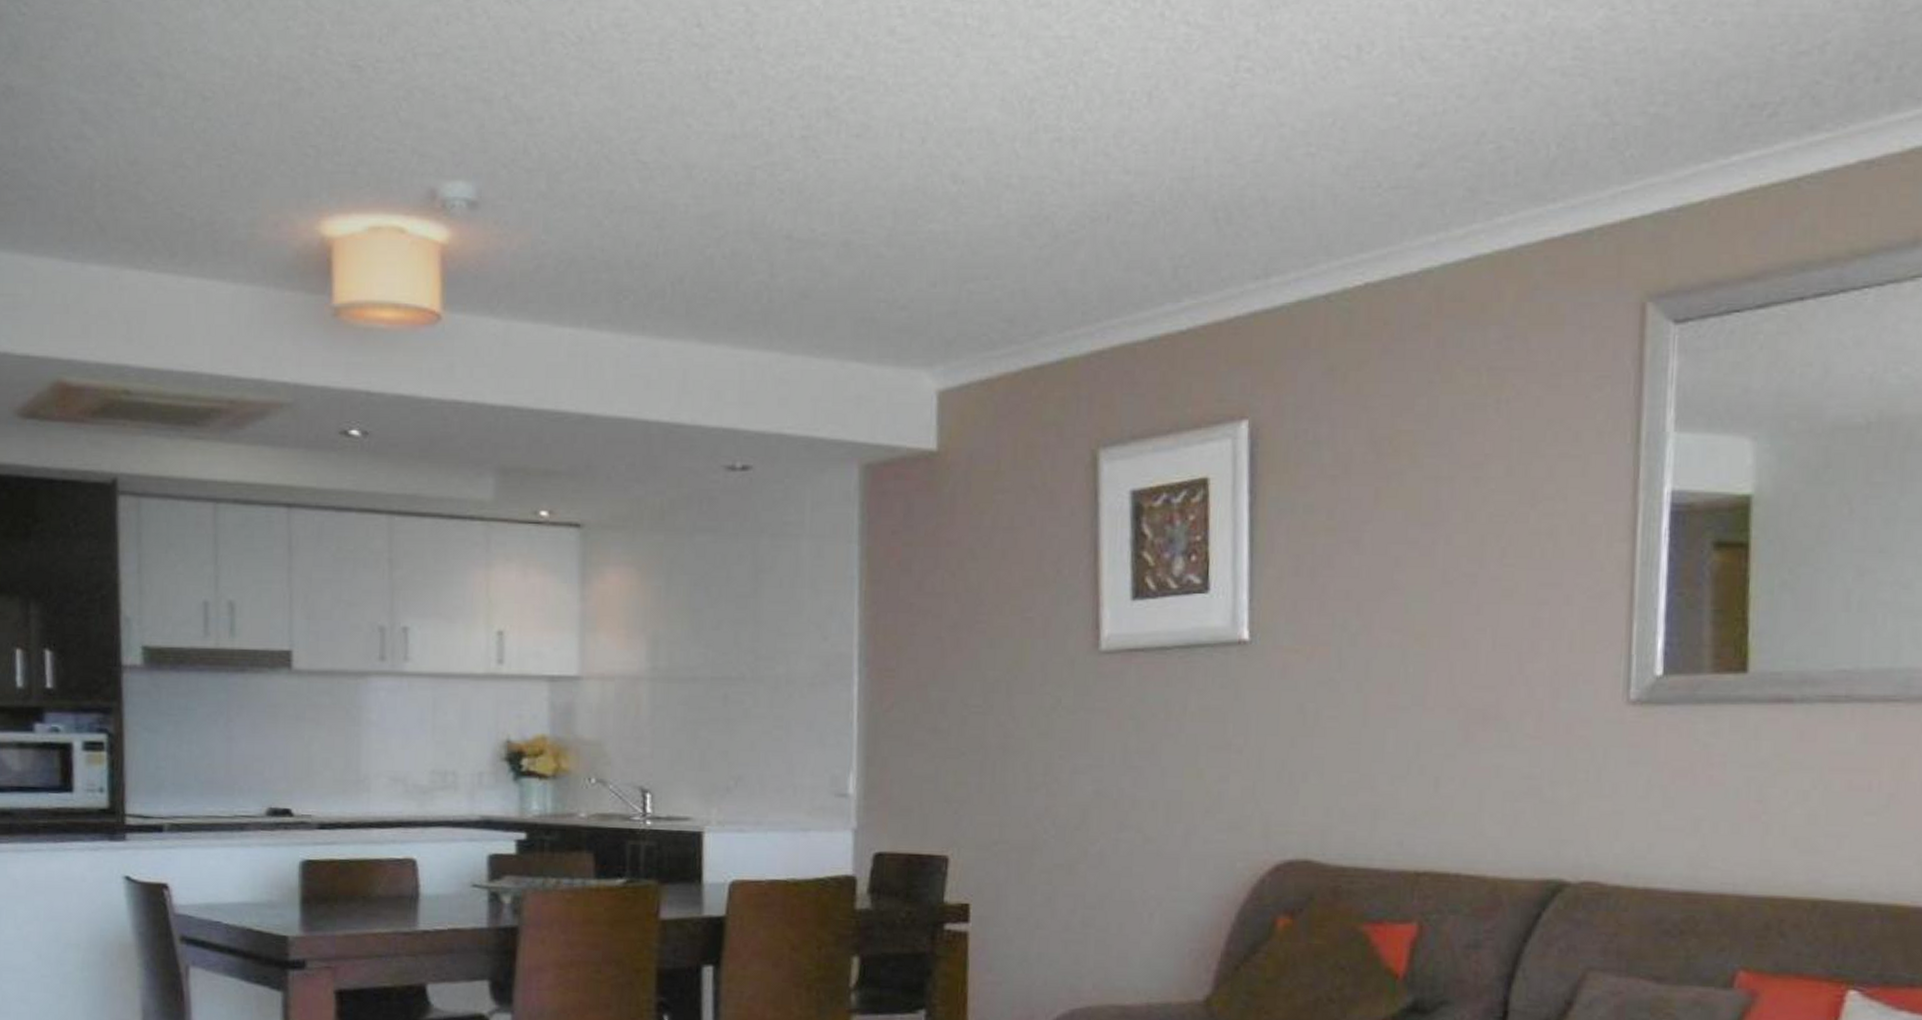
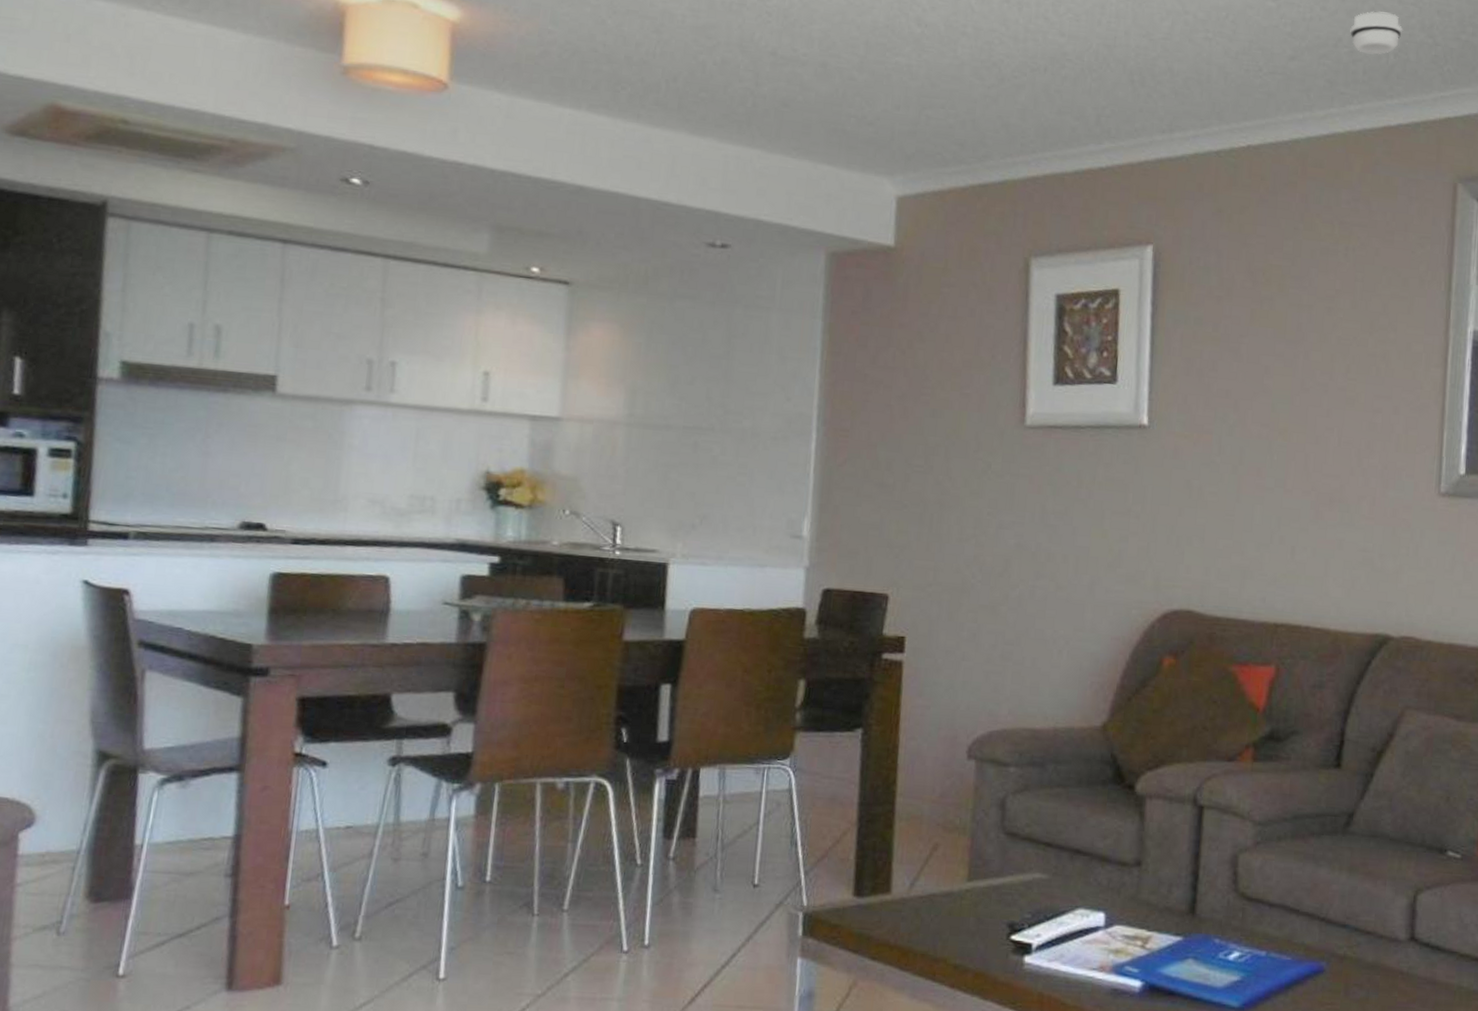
smoke detector: none [1496,90,1569,148] -> present [1350,11,1403,55]

